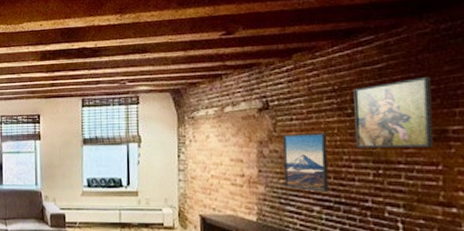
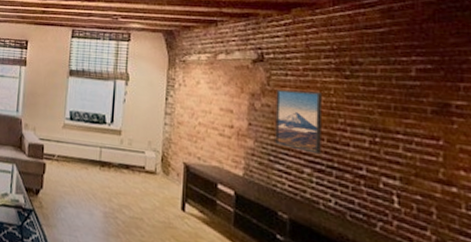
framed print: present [353,76,434,148] -> none [351,46,436,121]

